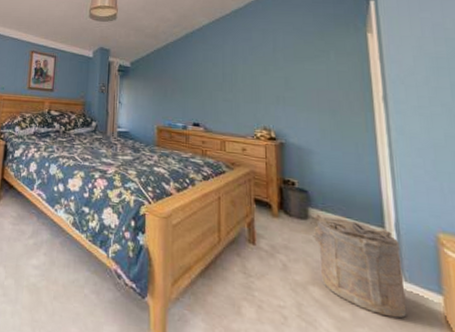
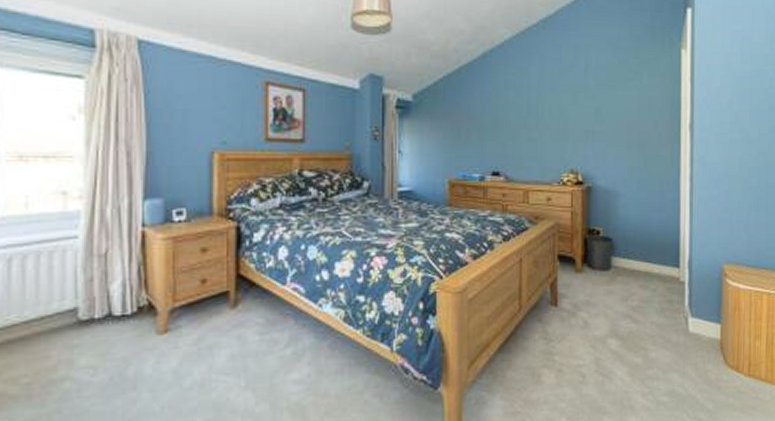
laundry hamper: present [313,214,407,319] -> none [614,262,691,354]

